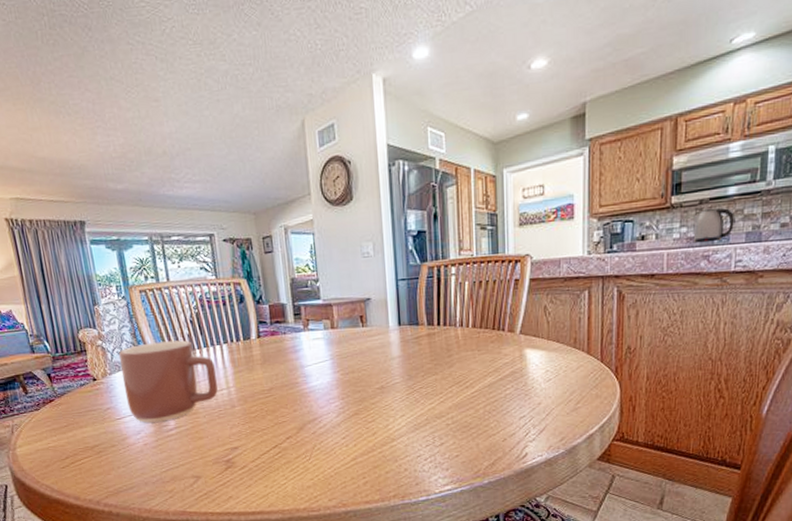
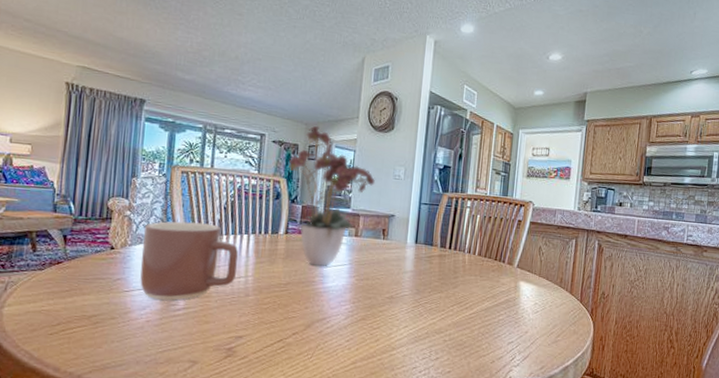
flower arrangement: none [245,212,342,366] -> present [286,125,375,266]
kettle: present [693,208,734,243] -> none [657,190,688,218]

